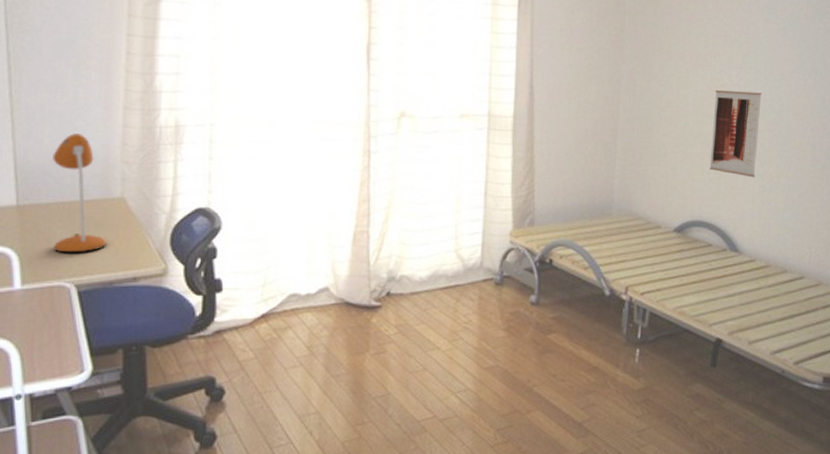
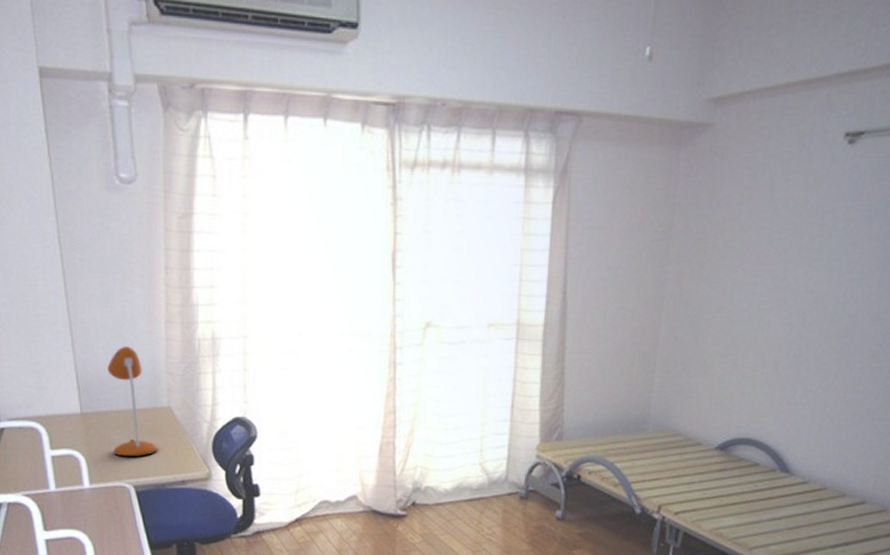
wall art: present [710,90,761,178] -> none [763,293,833,392]

